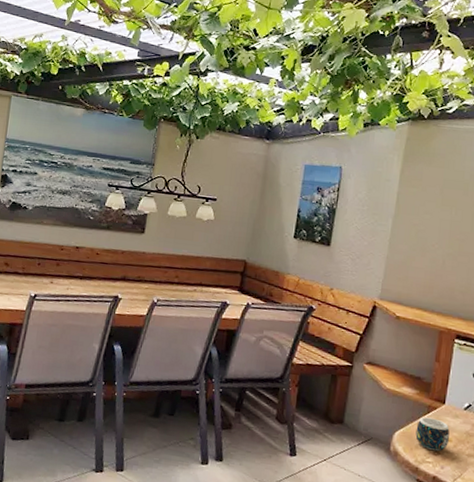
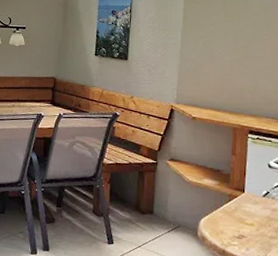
mug: present [415,417,450,451] -> none [220,204,251,235]

